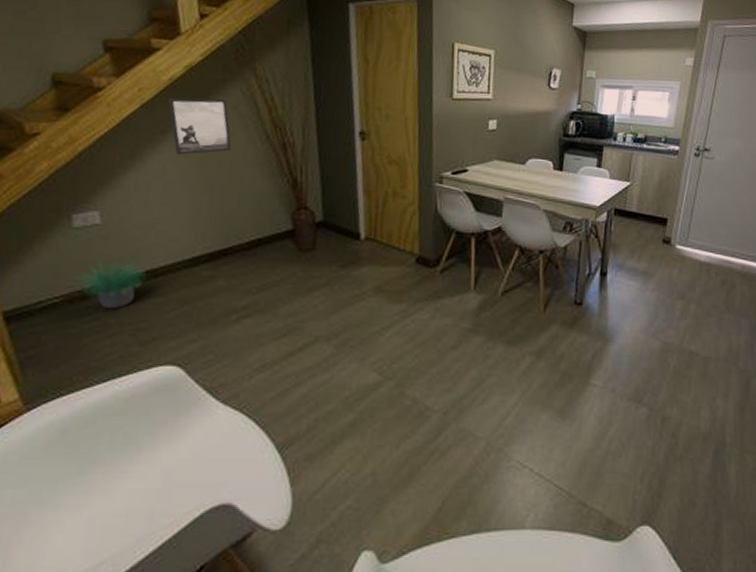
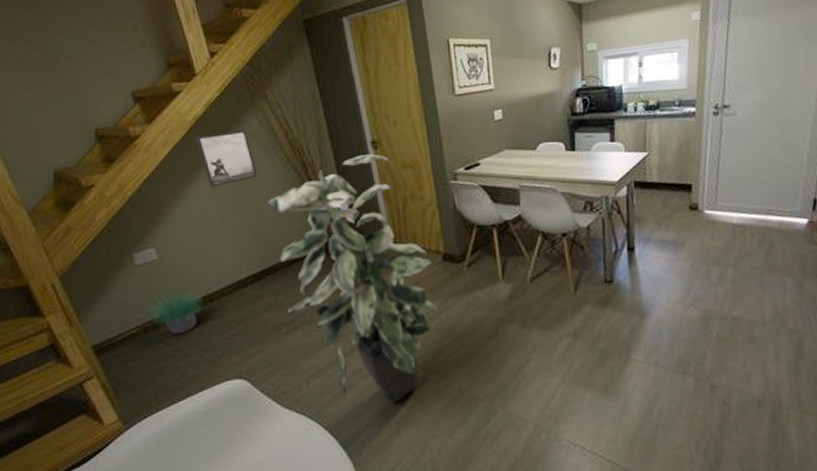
indoor plant: none [234,144,405,409] -> present [265,154,437,405]

